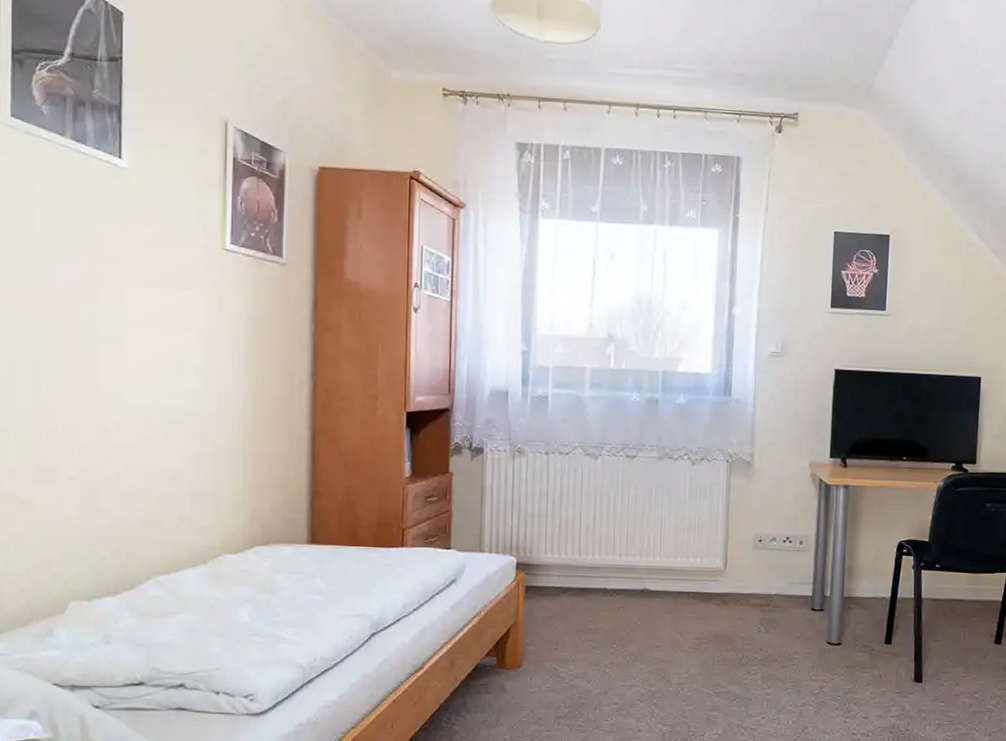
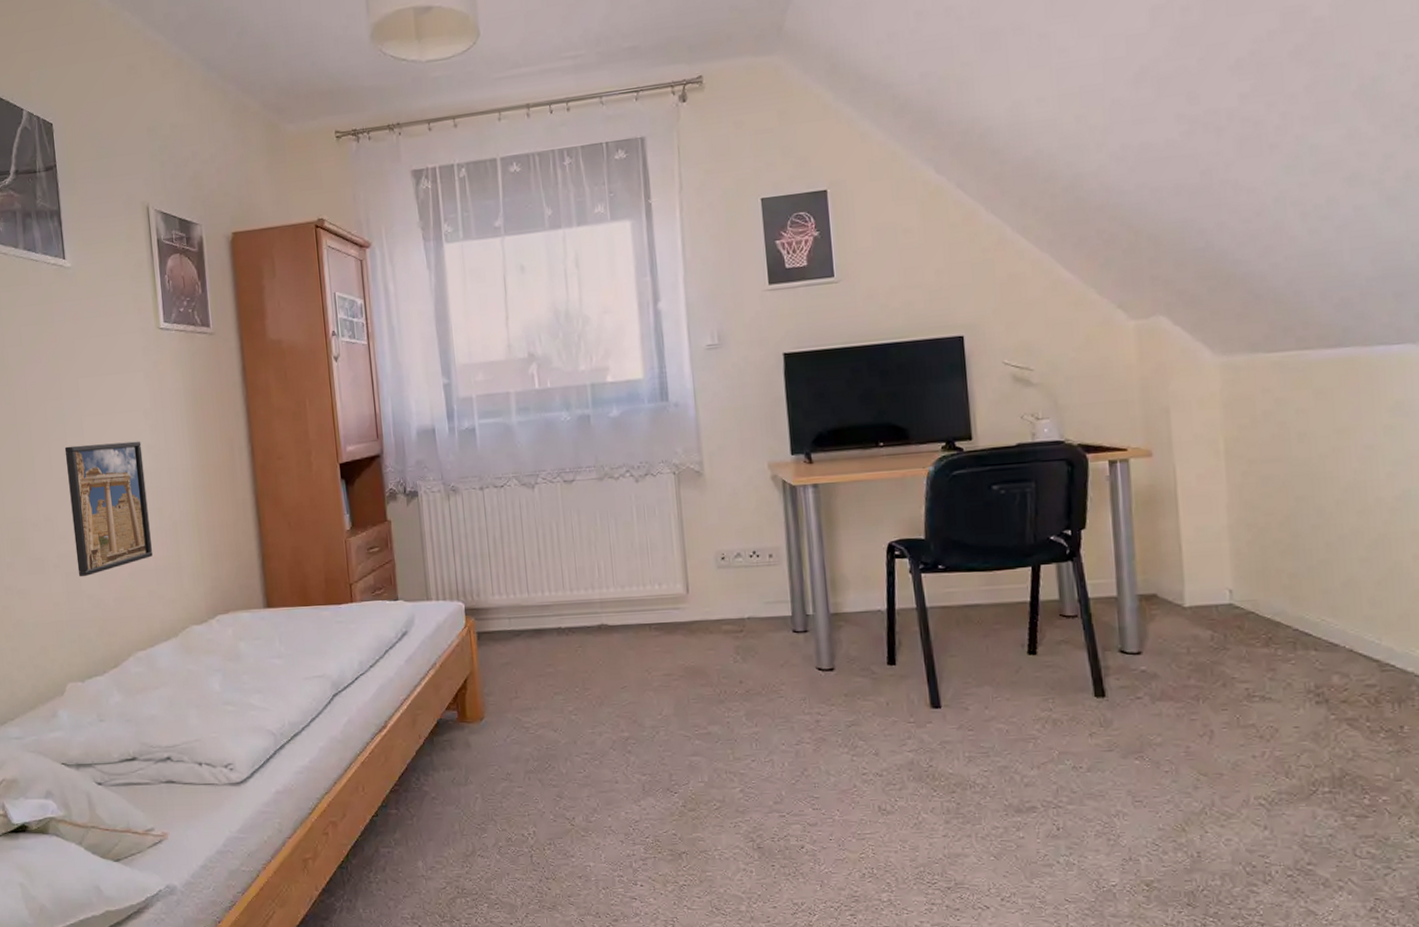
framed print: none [96,355,189,493] -> present [64,441,153,577]

